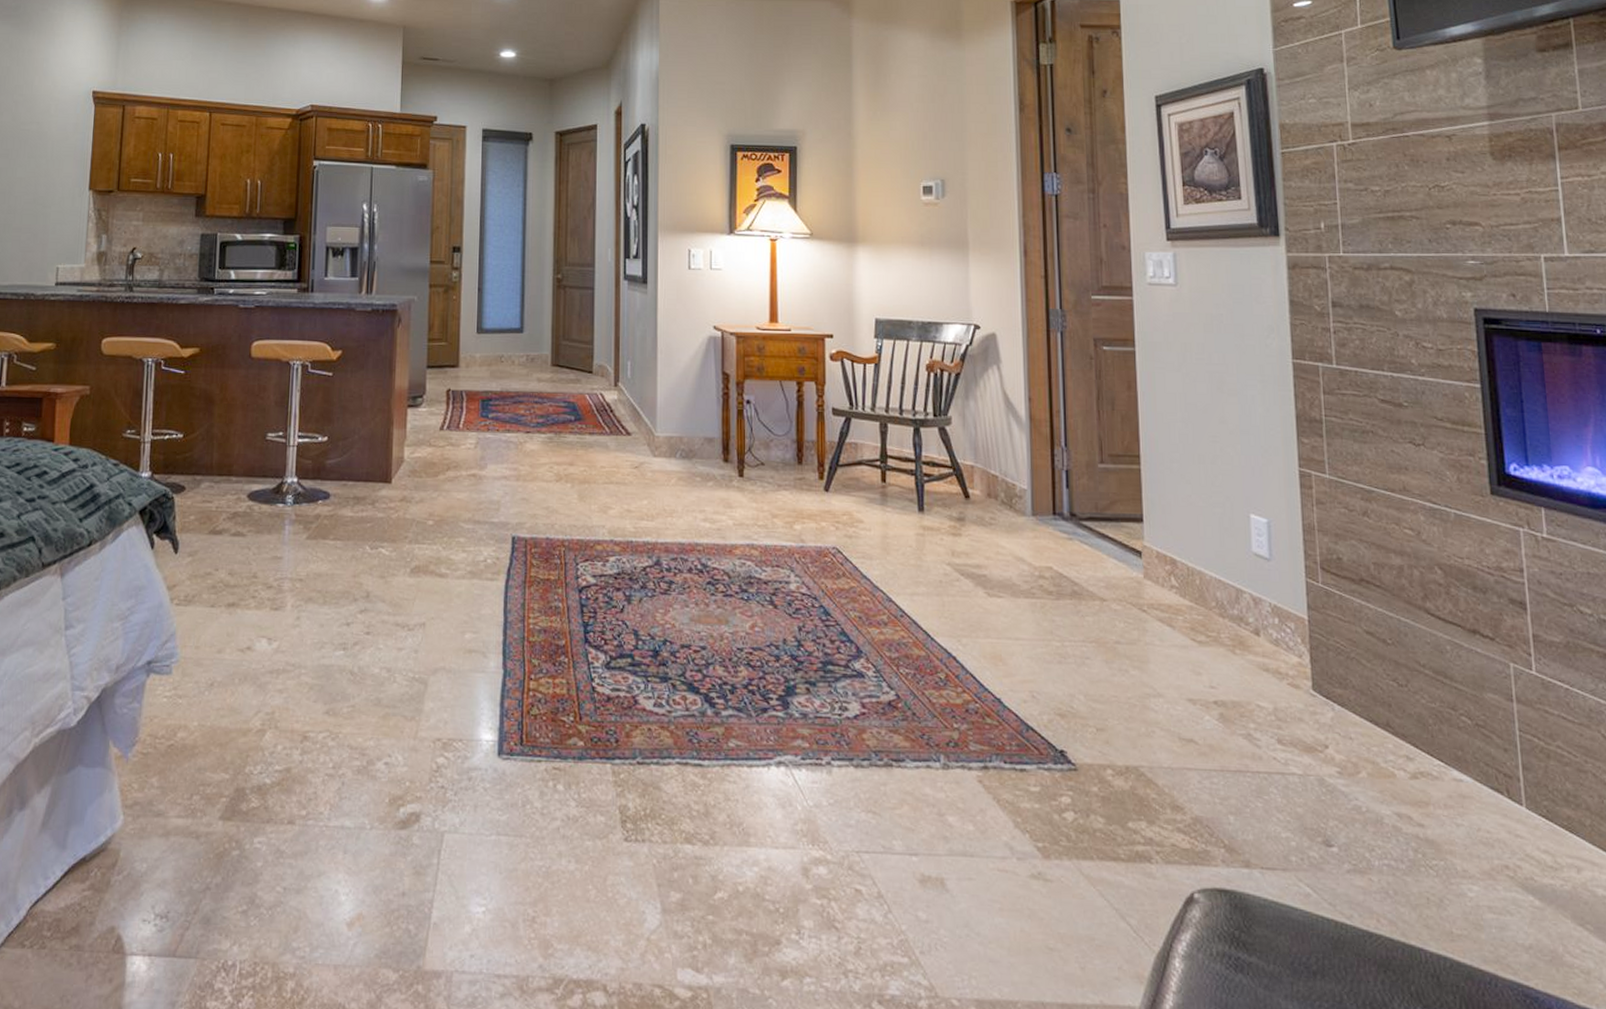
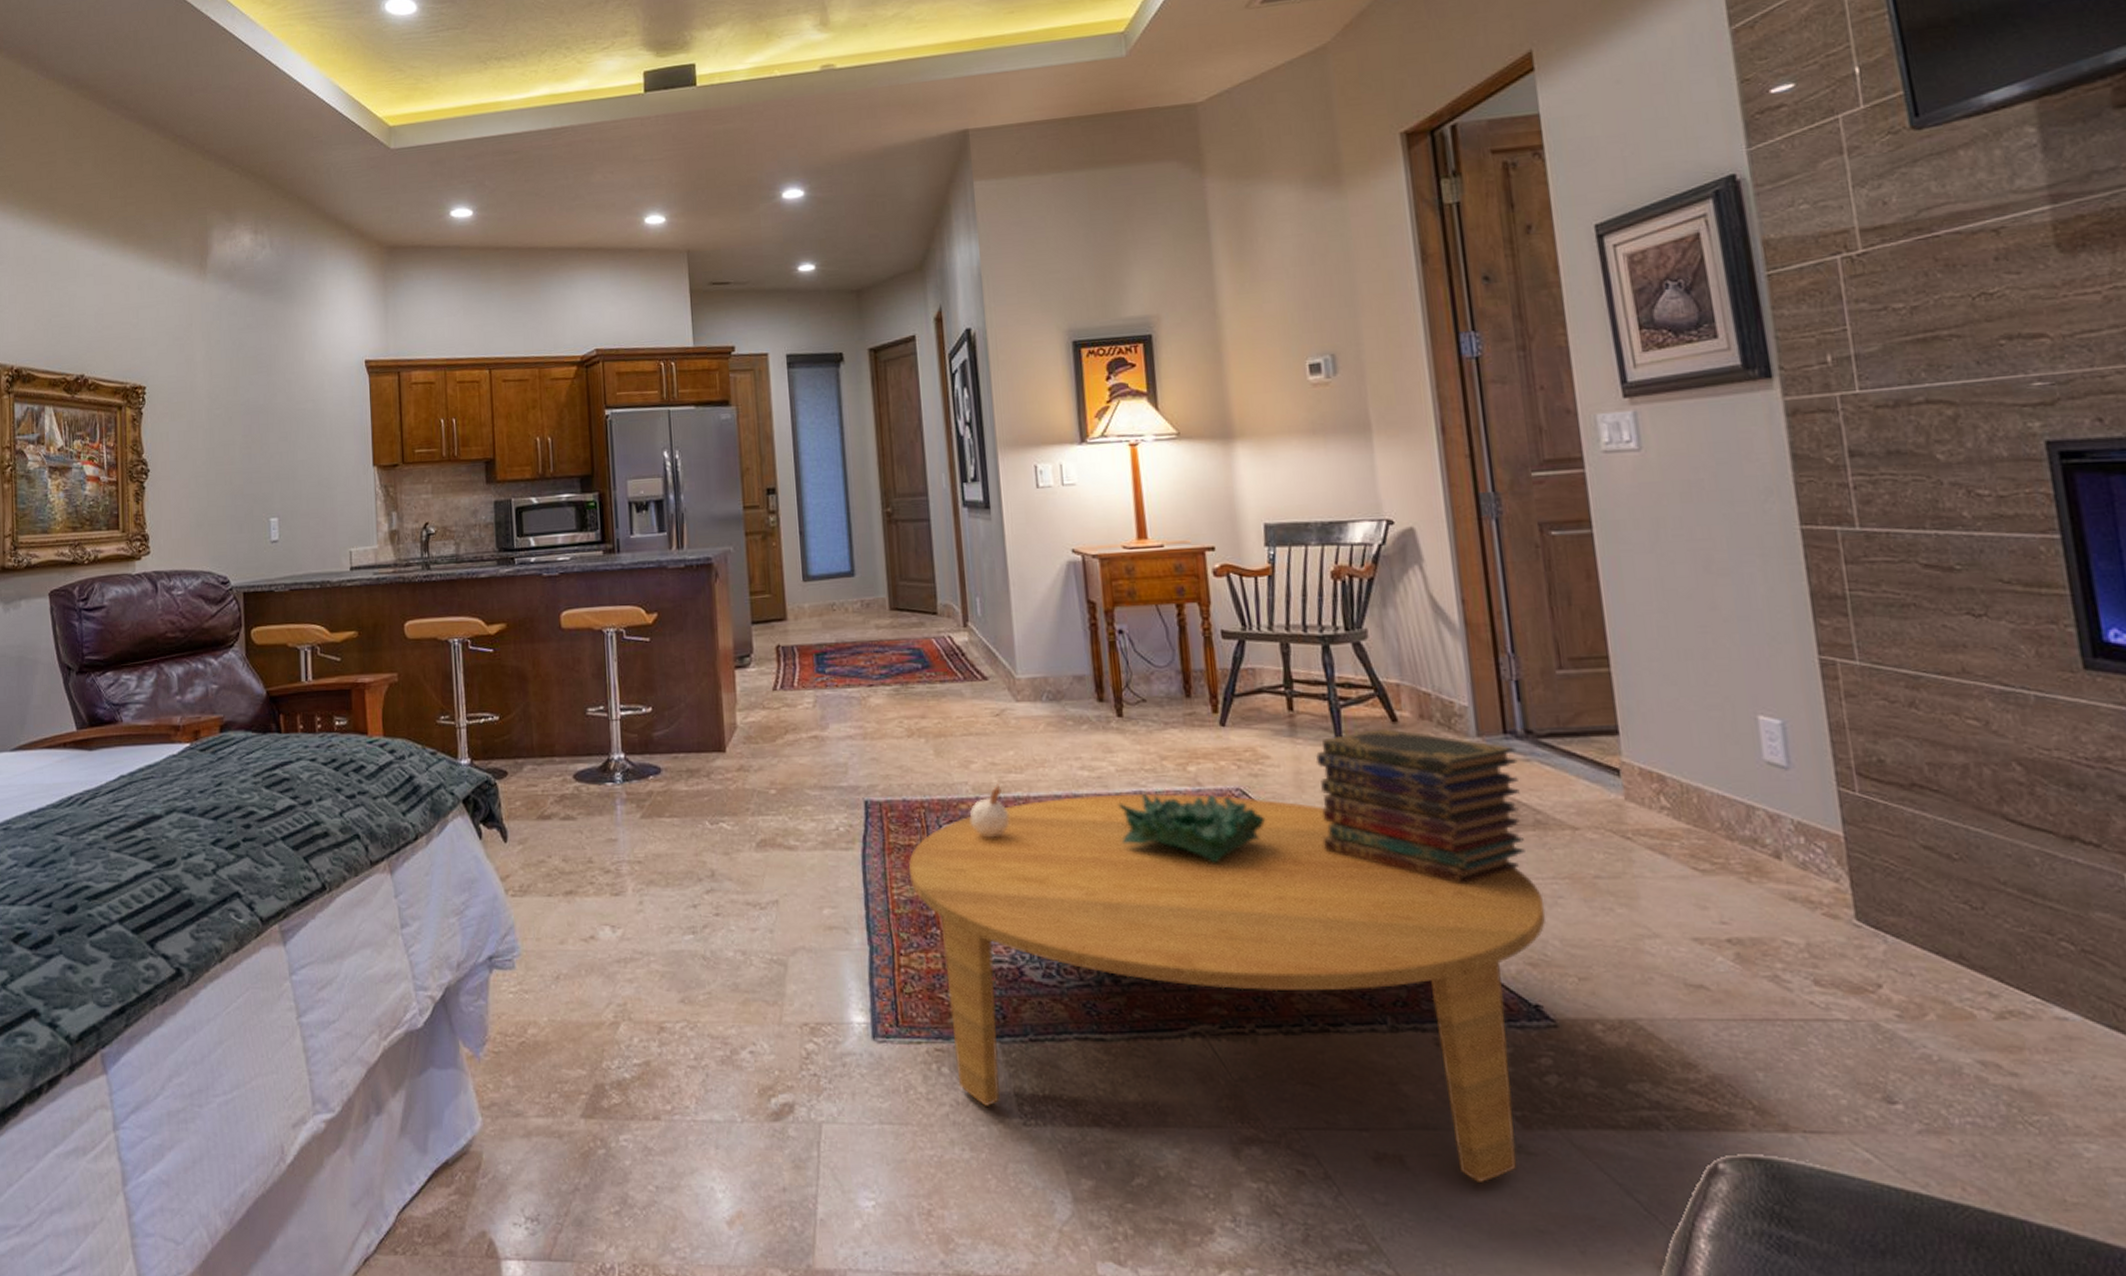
coffee table: none [545,544,1075,904] -> present [909,793,1547,1182]
candle: none [603,521,638,577] -> present [970,775,1009,838]
decorative bowl: none [732,547,854,612] -> present [1118,794,1265,863]
book stack: none [900,503,1063,643] -> present [1315,727,1525,885]

